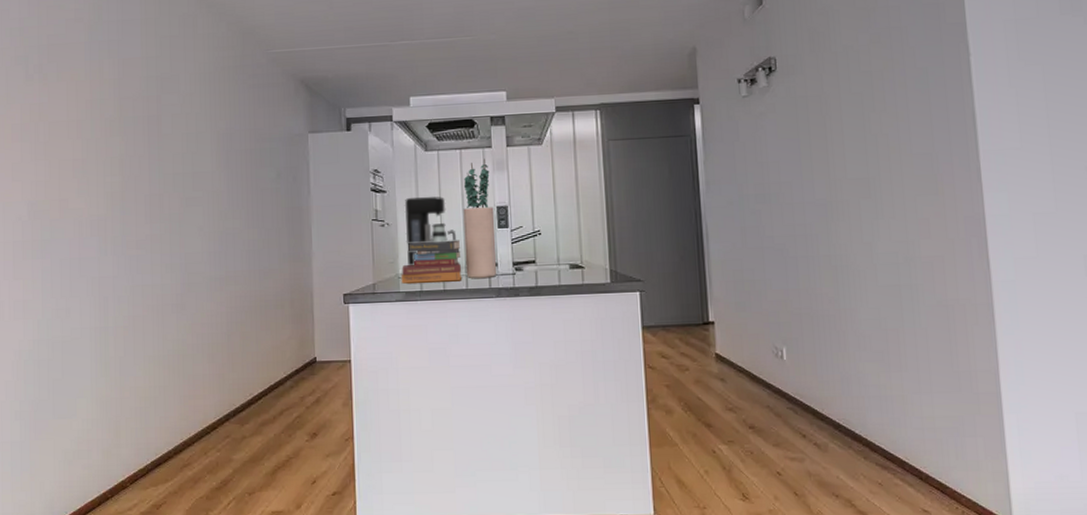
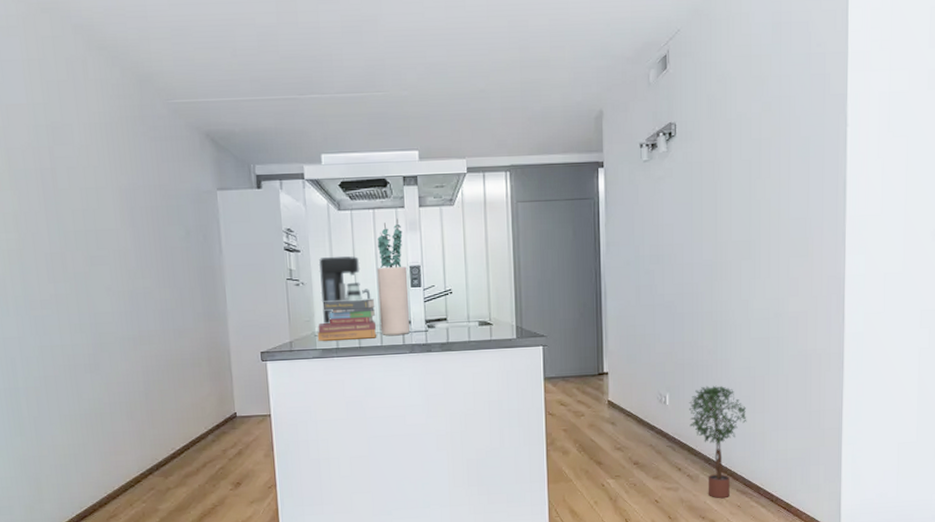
potted tree: none [809,339,882,473] -> present [688,385,747,498]

